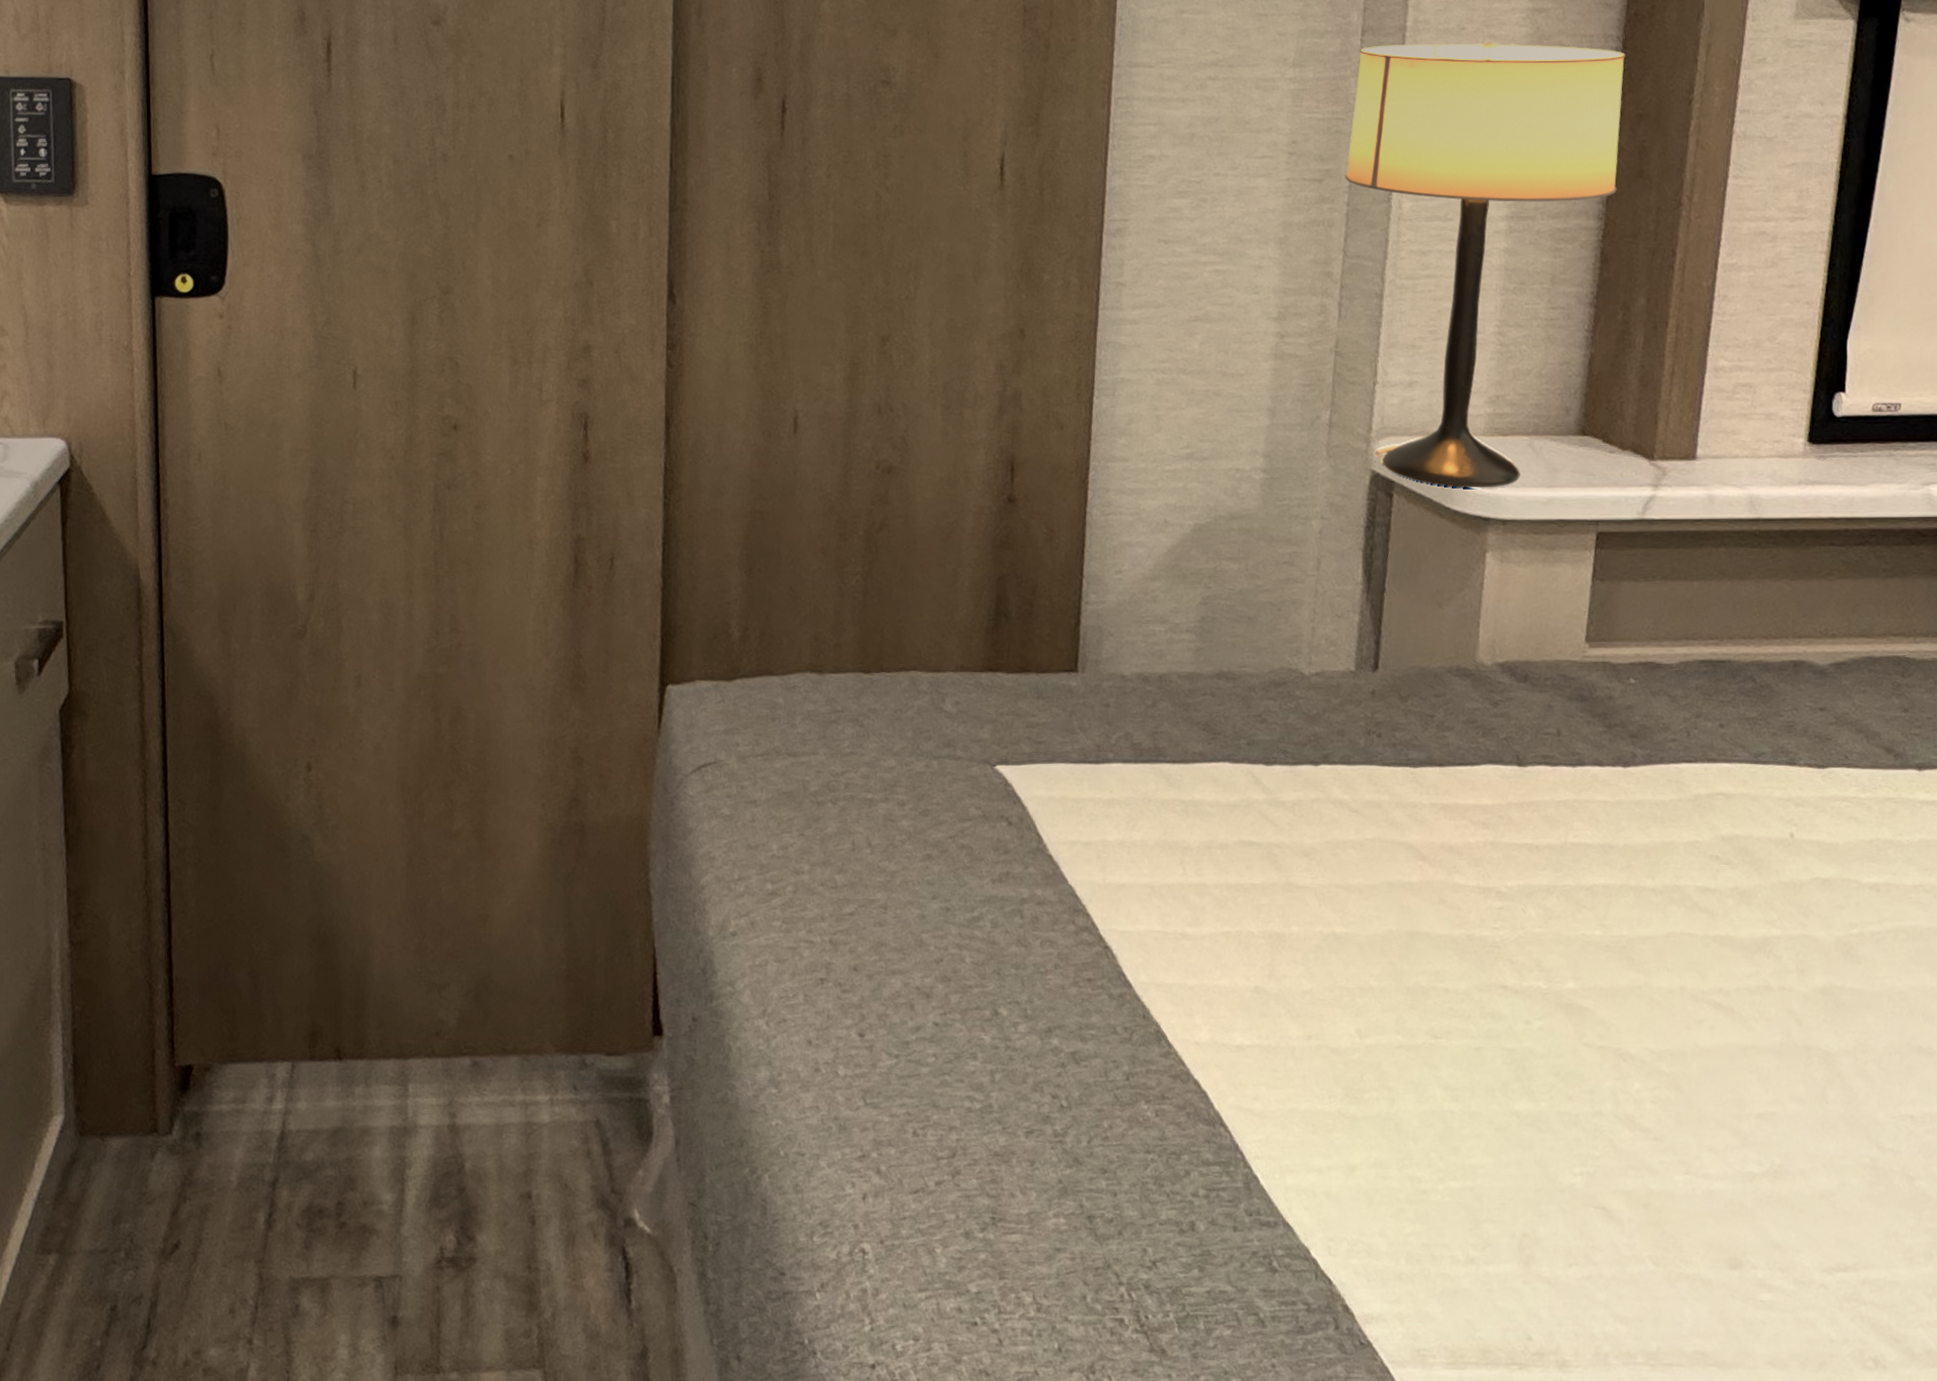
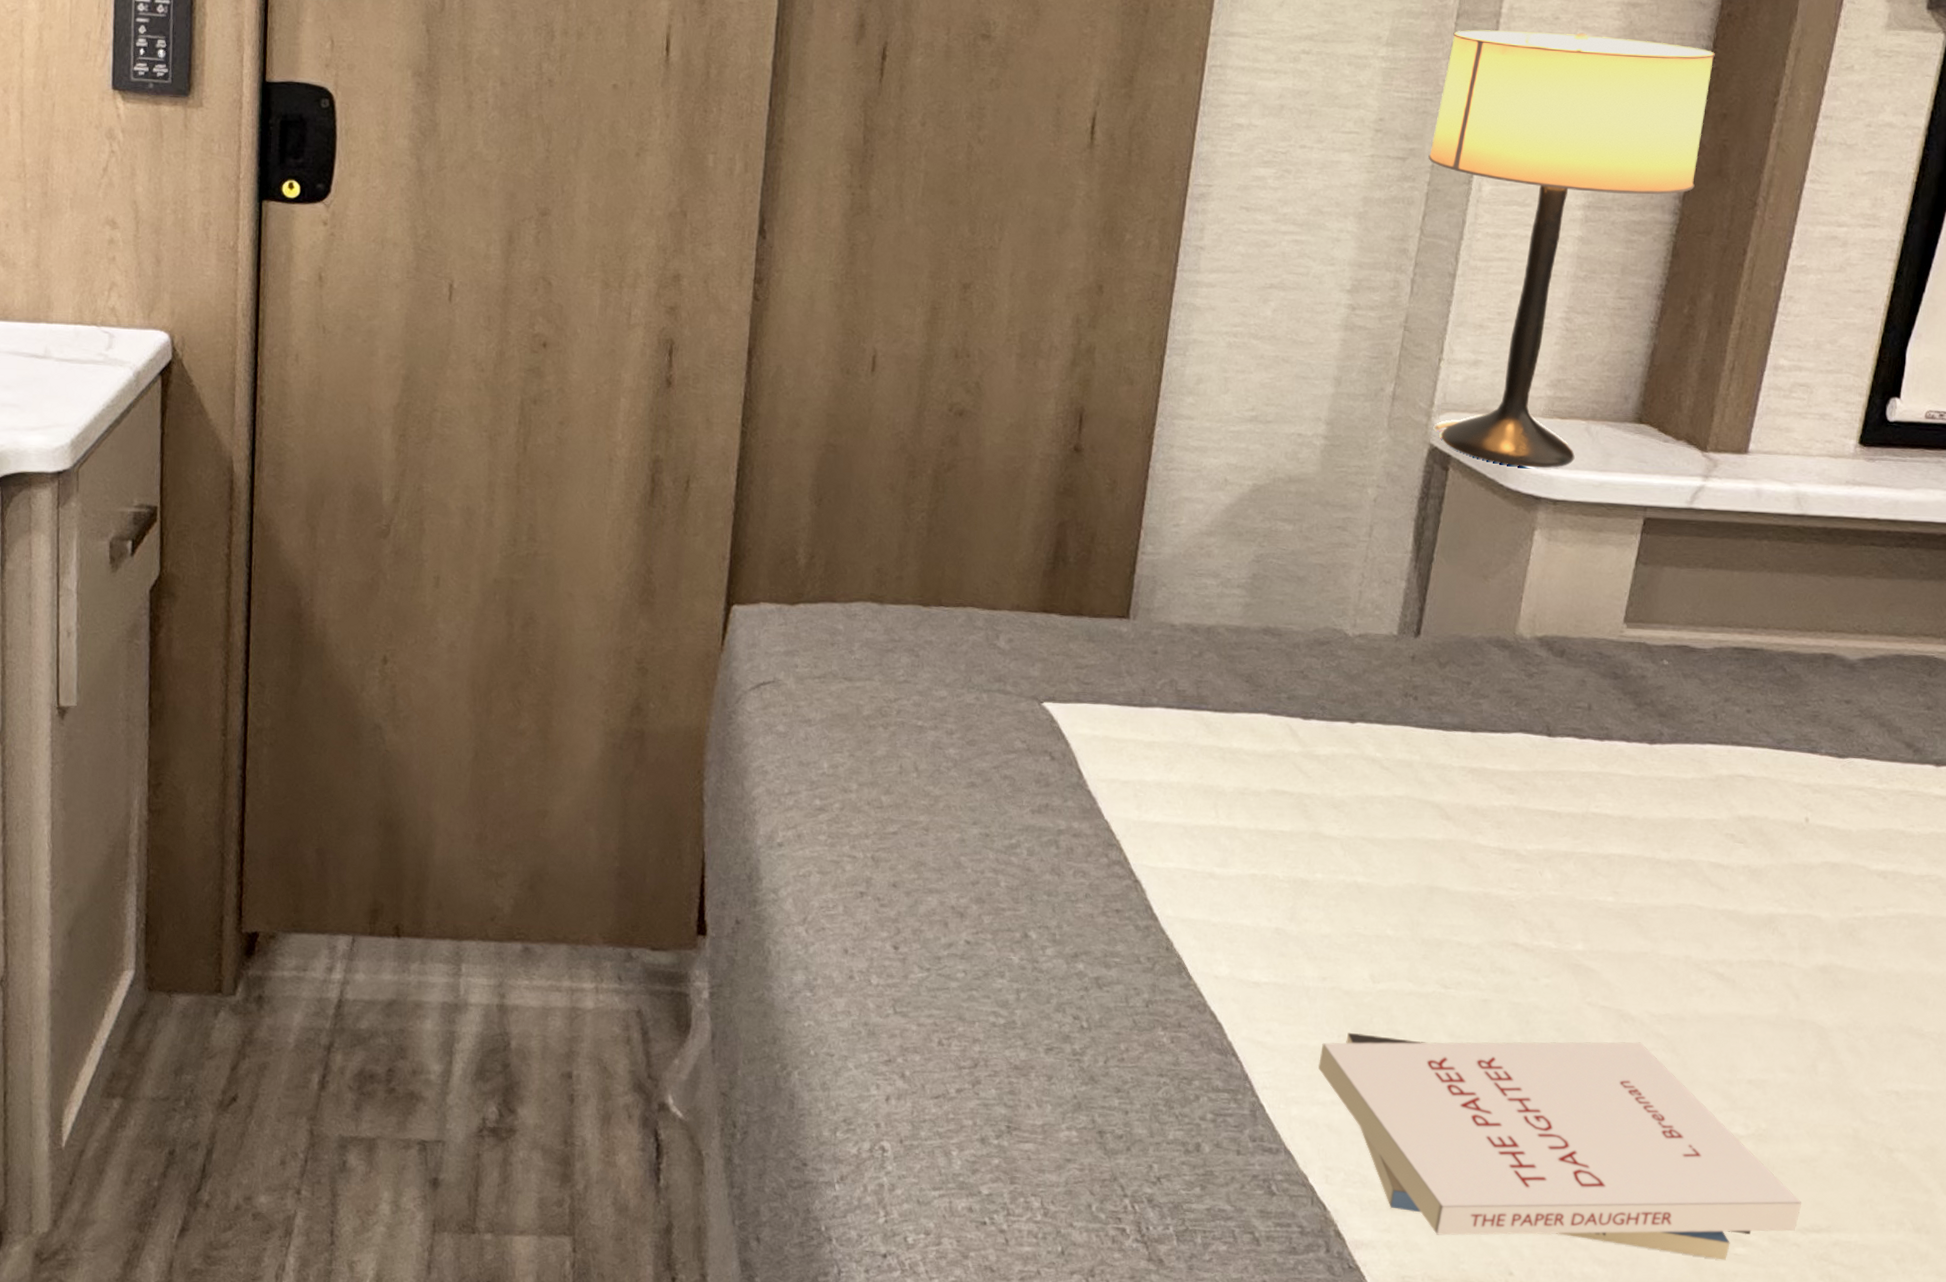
books: none [1310,1082,1825,1308] -> present [1318,1032,1802,1260]

